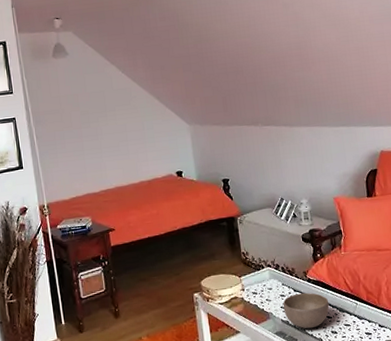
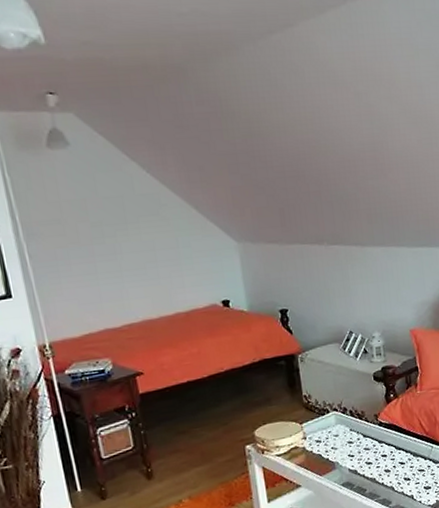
bowl: present [283,292,330,329] -> none [350,437,403,478]

